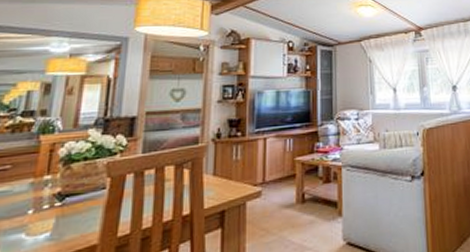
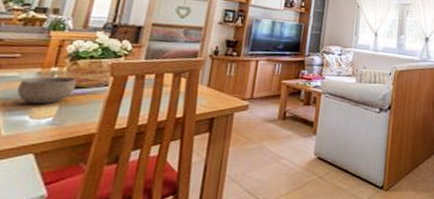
bowl: none [11,184,72,220] -> present [17,76,77,105]

